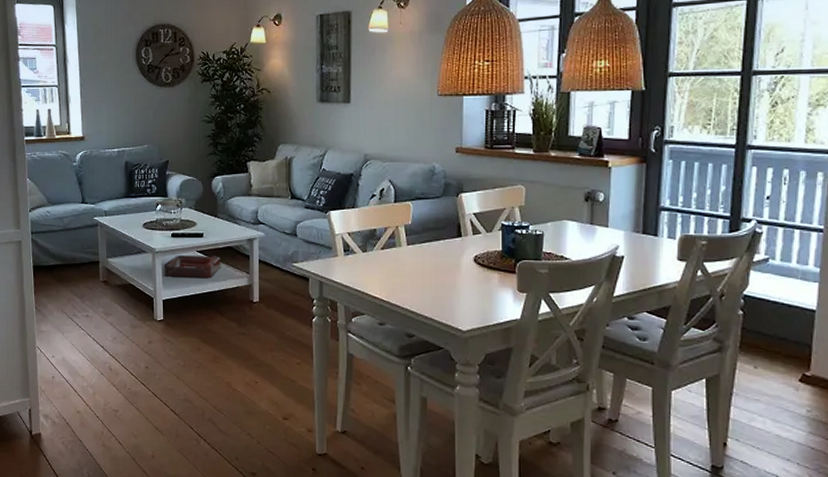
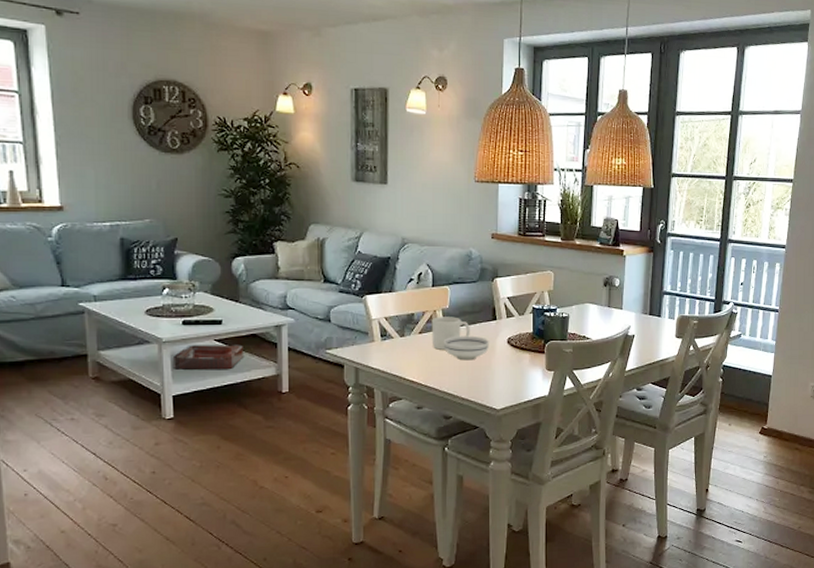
mug: none [394,233,434,266] -> present [431,317,470,350]
bowl: none [406,252,454,278] -> present [443,335,489,361]

